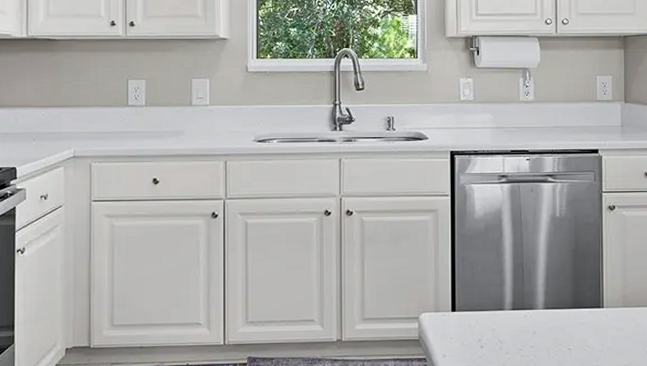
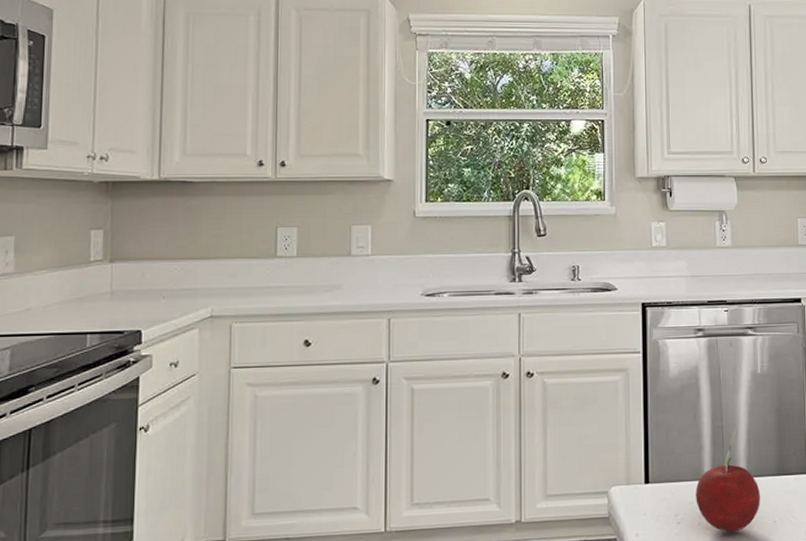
fruit: none [497,264,557,357] -> present [695,427,761,533]

